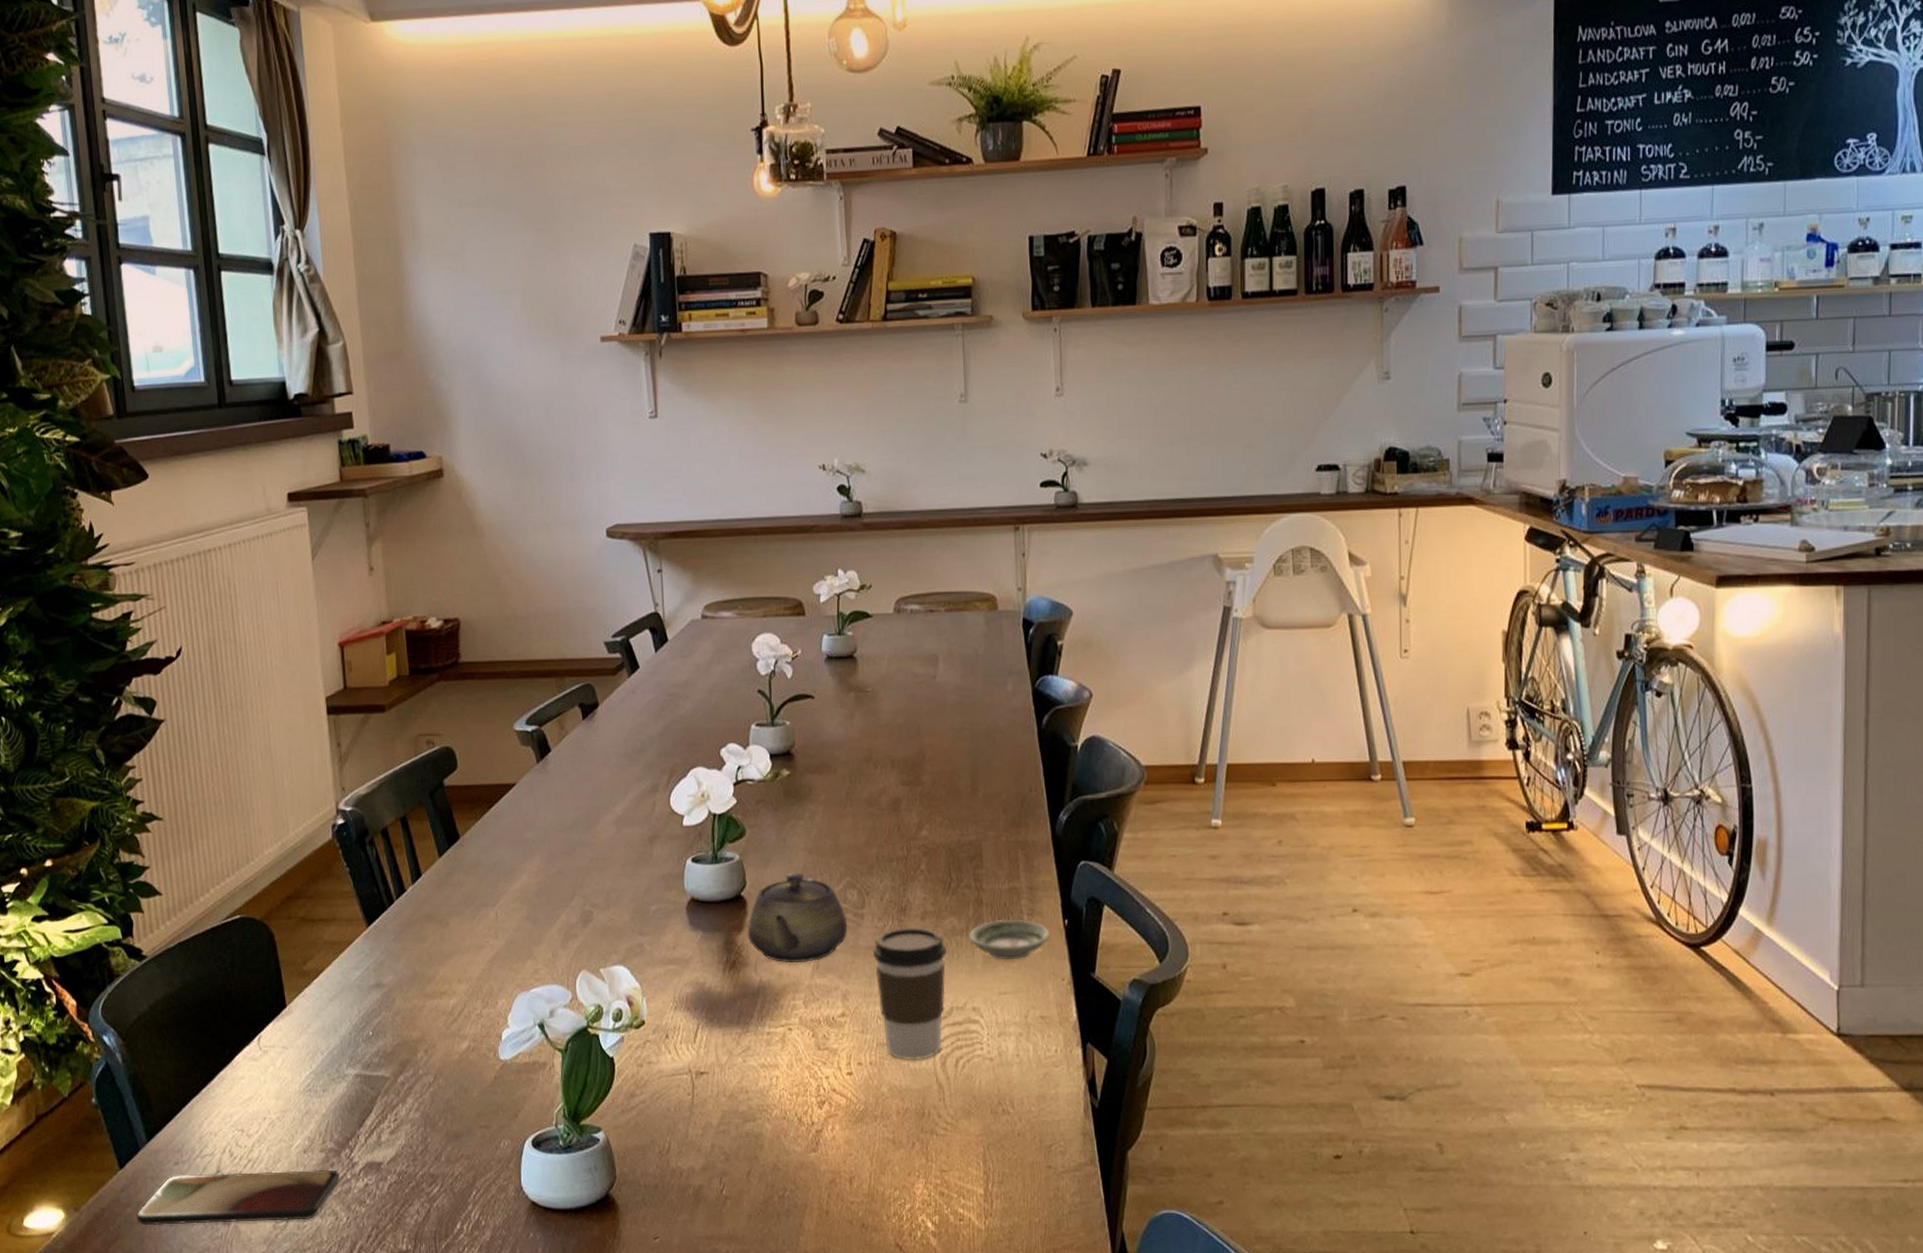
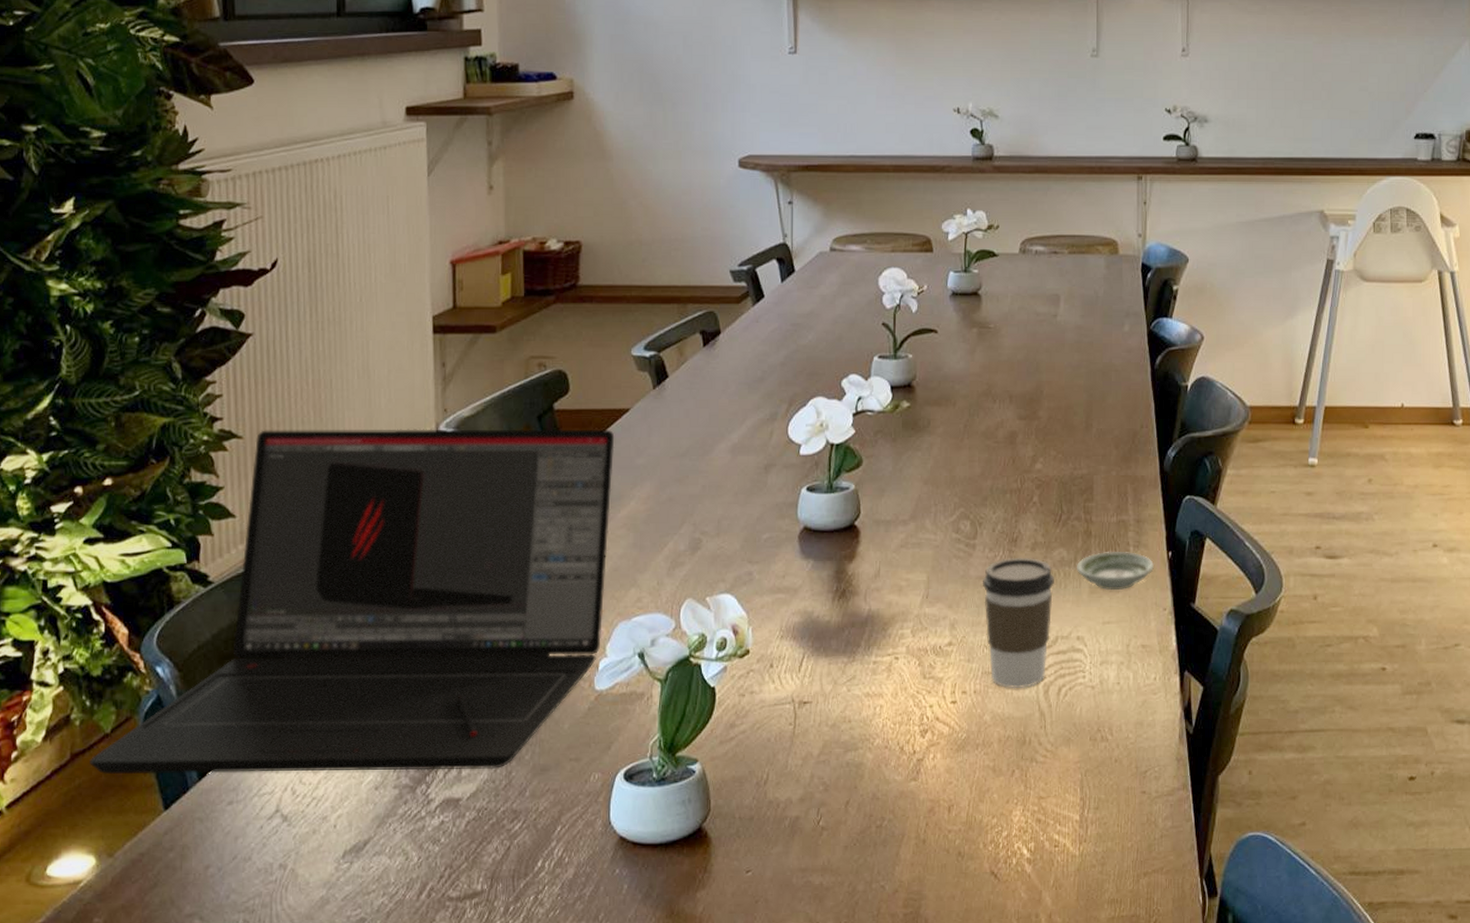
laptop: none [52,805,504,1136] -> present [90,429,615,775]
smartphone: present [136,1169,340,1226] -> none [180,807,413,871]
teapot: present [747,872,848,963] -> none [859,503,959,593]

